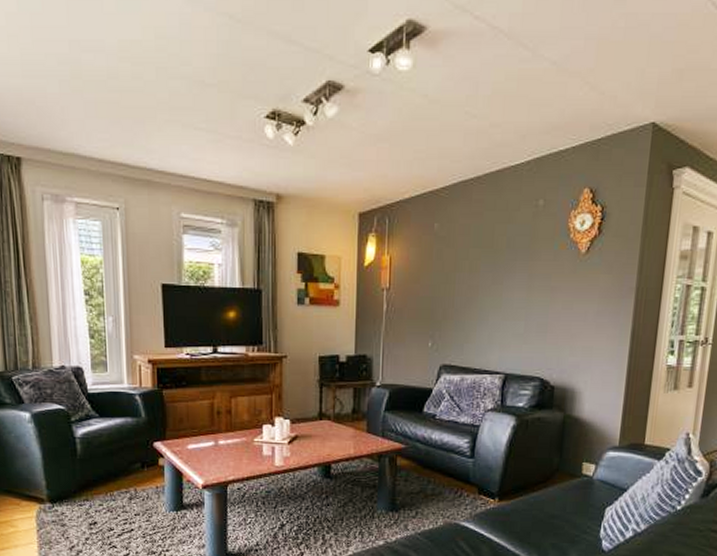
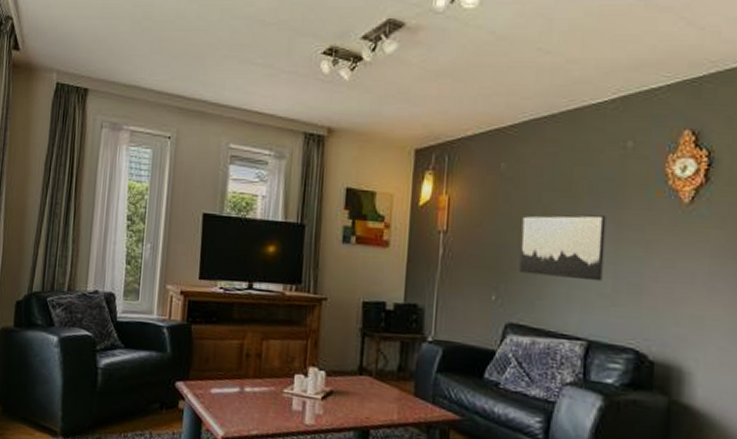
wall art: none [451,267,521,324] -> present [519,214,606,282]

